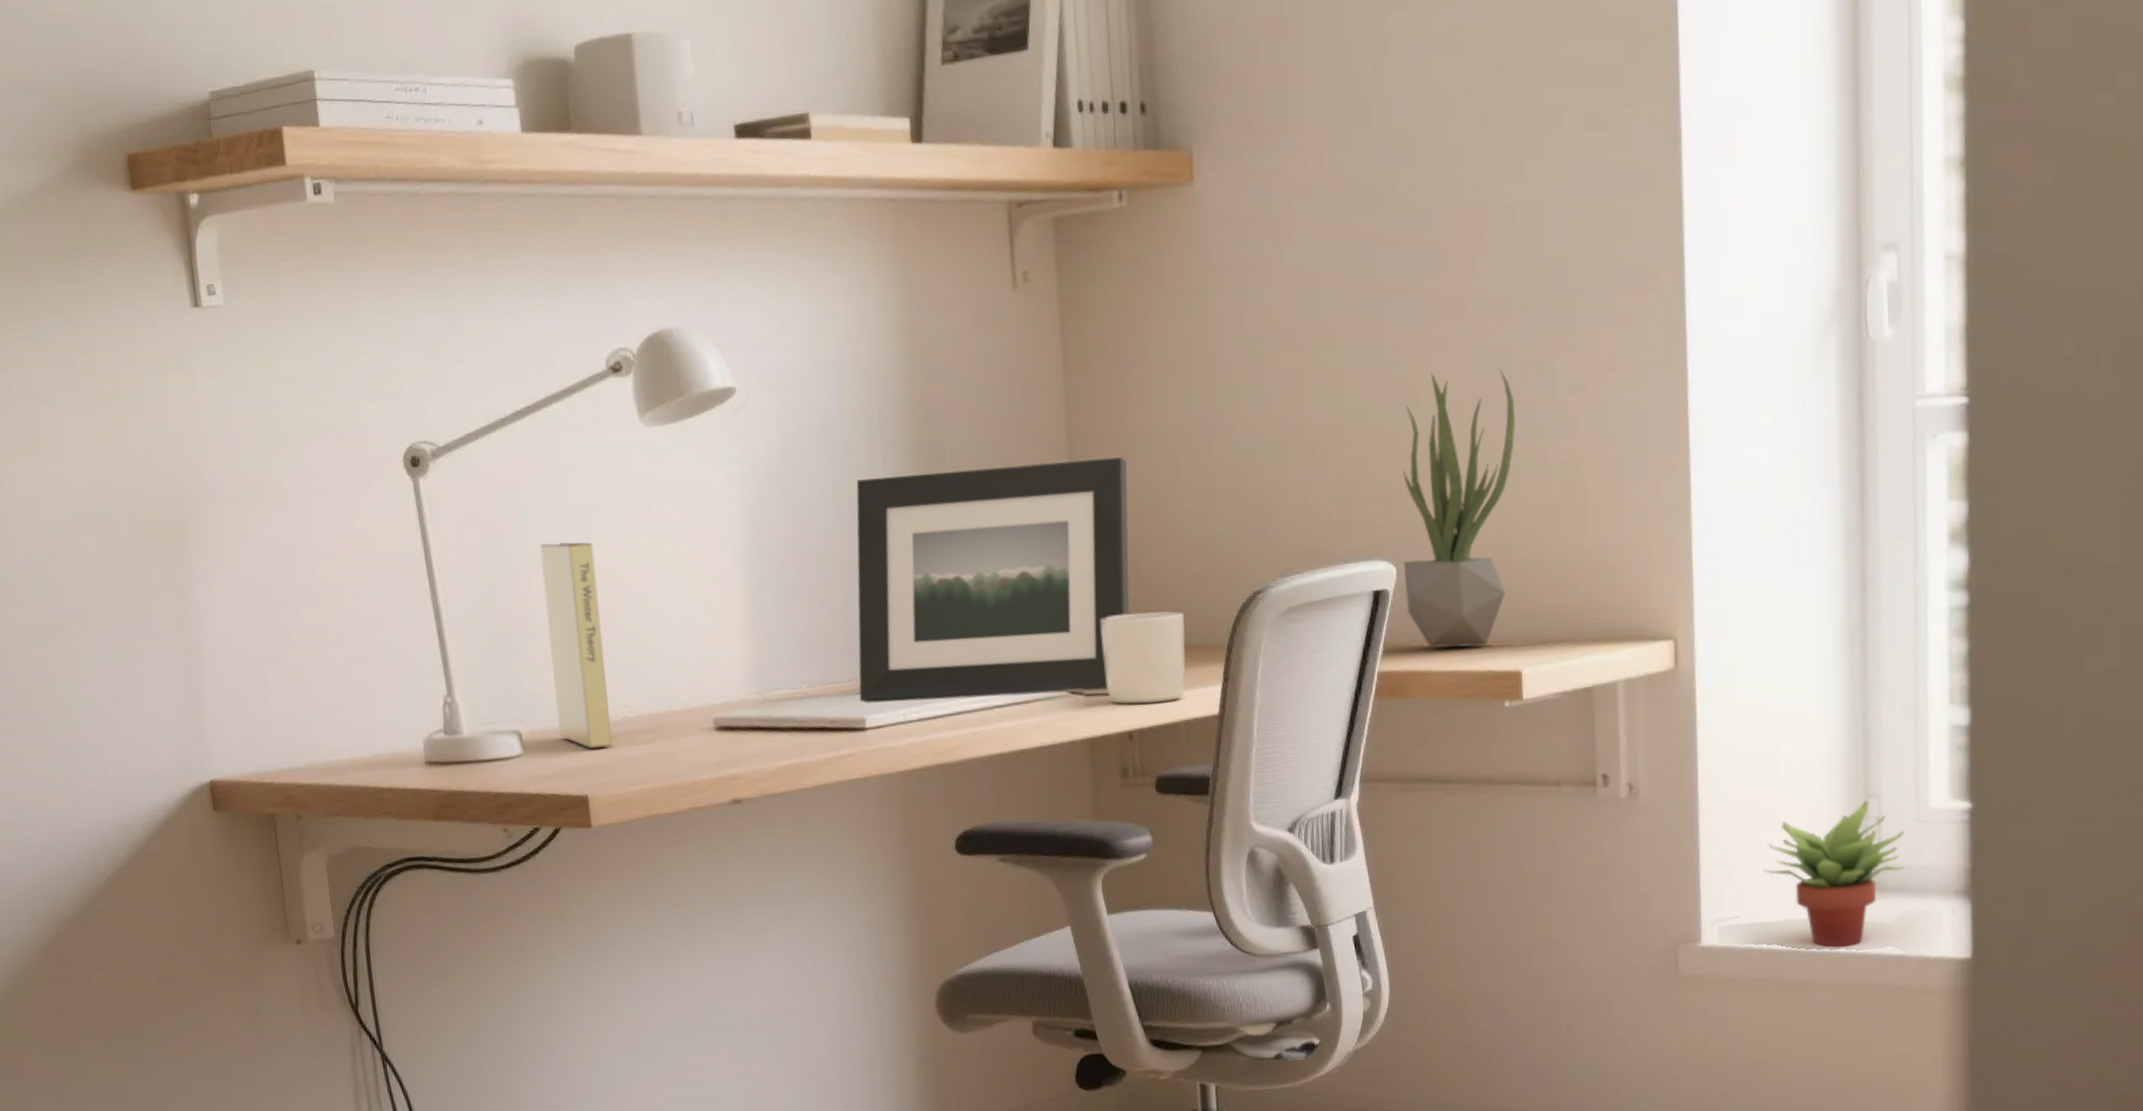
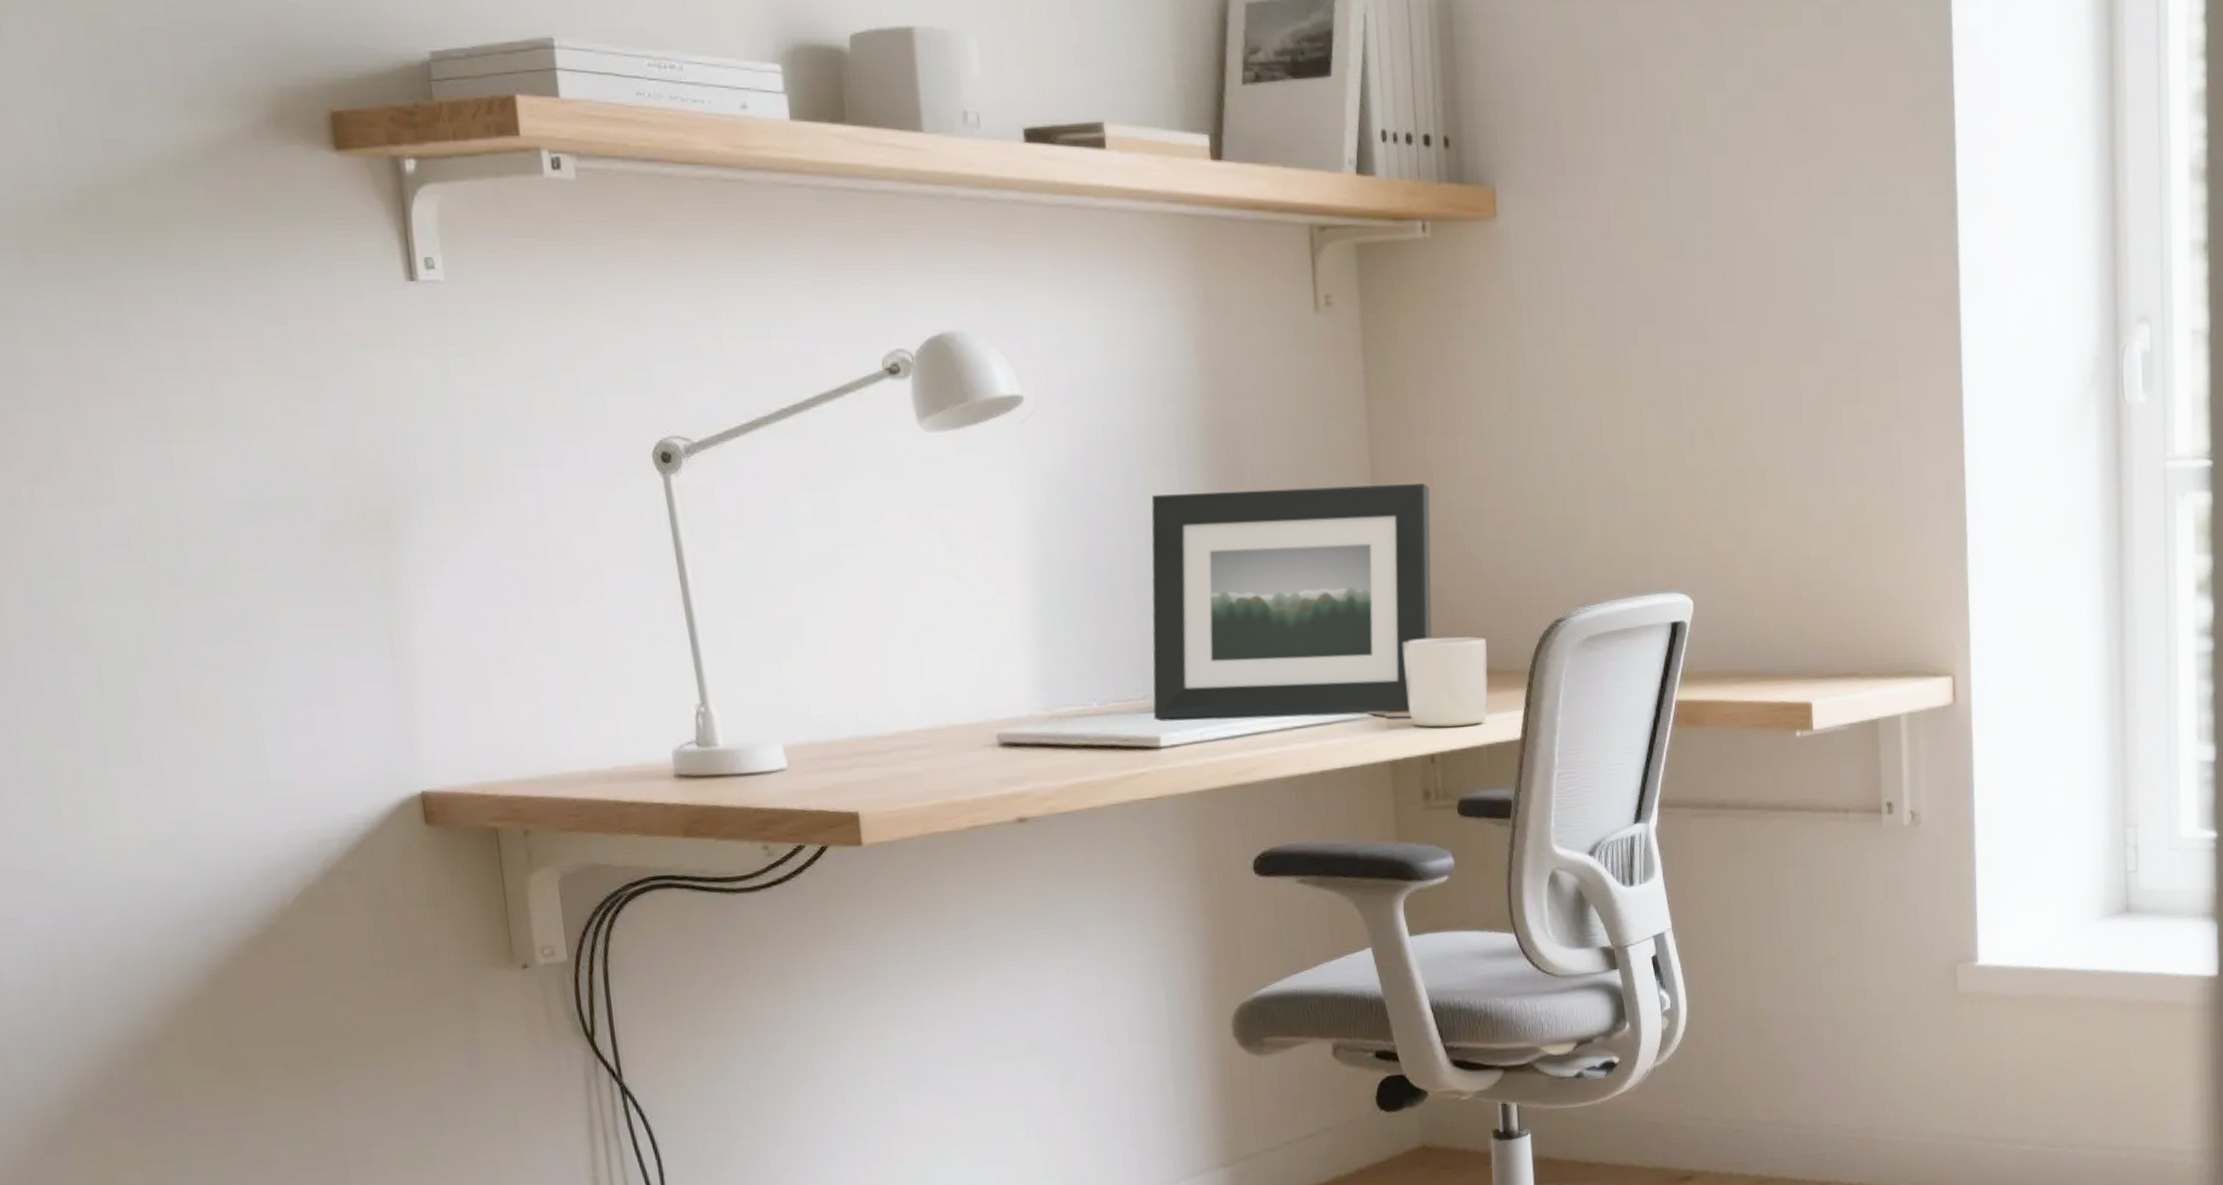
book: present [540,542,612,748] -> none [807,548,886,763]
potted plant: present [1403,369,1516,648] -> none [1699,414,1806,679]
succulent plant: present [1764,800,1905,947] -> none [2034,829,2160,966]

